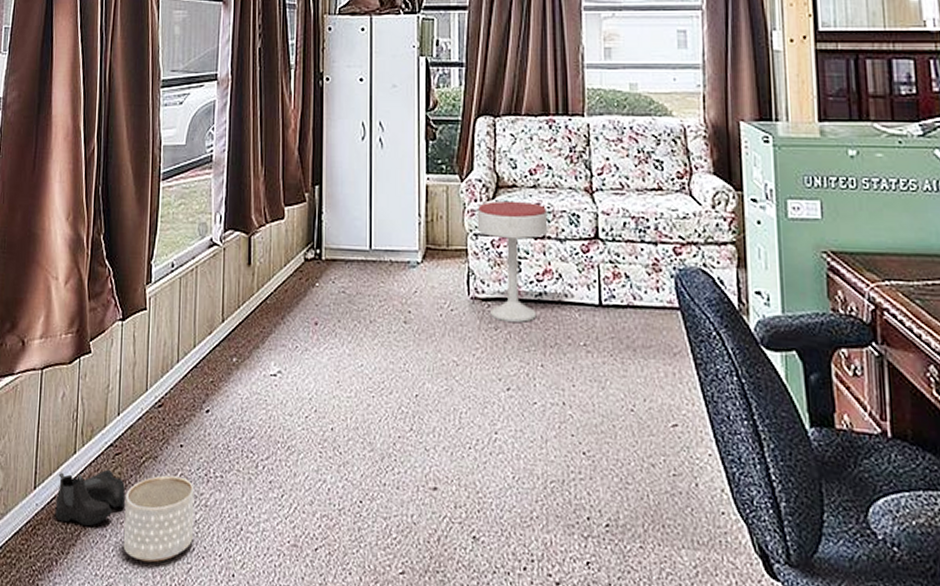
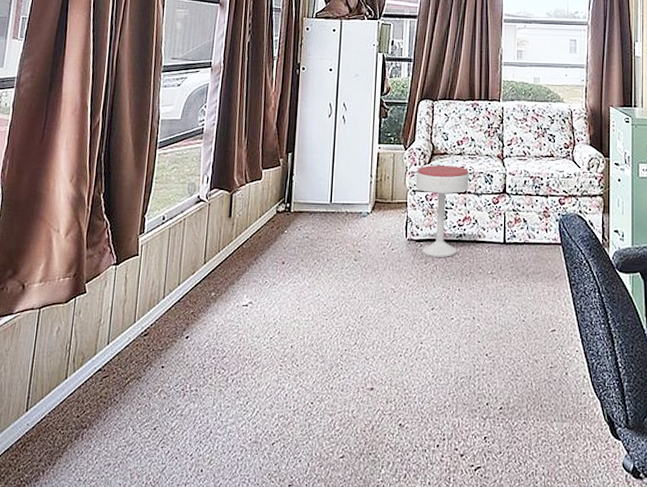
boots: present [55,469,126,526] -> none [44,390,111,439]
planter: present [123,475,195,563] -> none [105,392,172,466]

